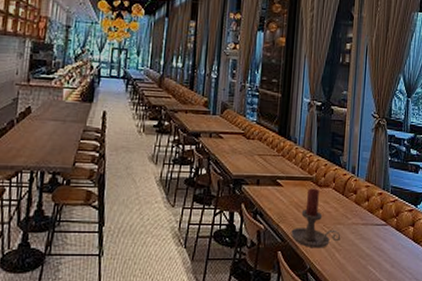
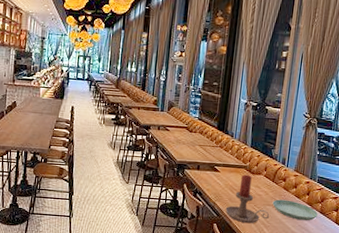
saucer: none [343,216,393,241] -> present [272,199,318,221]

